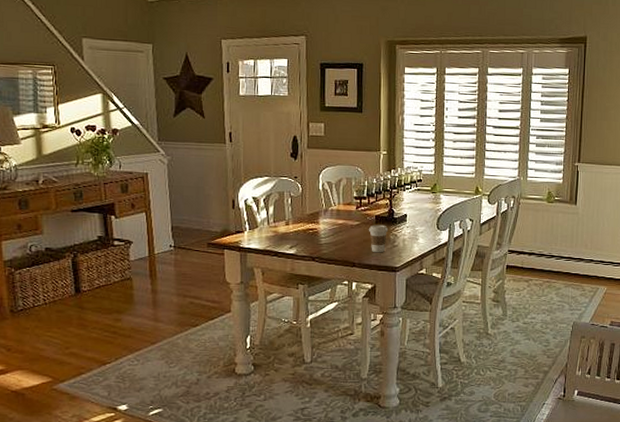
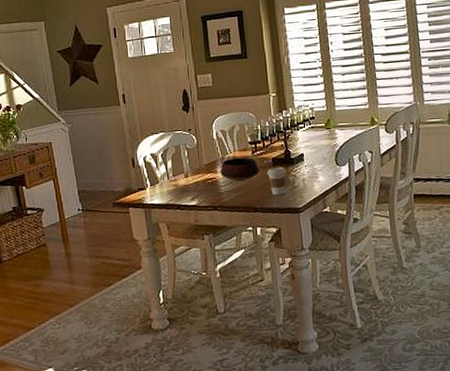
bowl: none [322,211,361,234] -> present [220,157,259,181]

